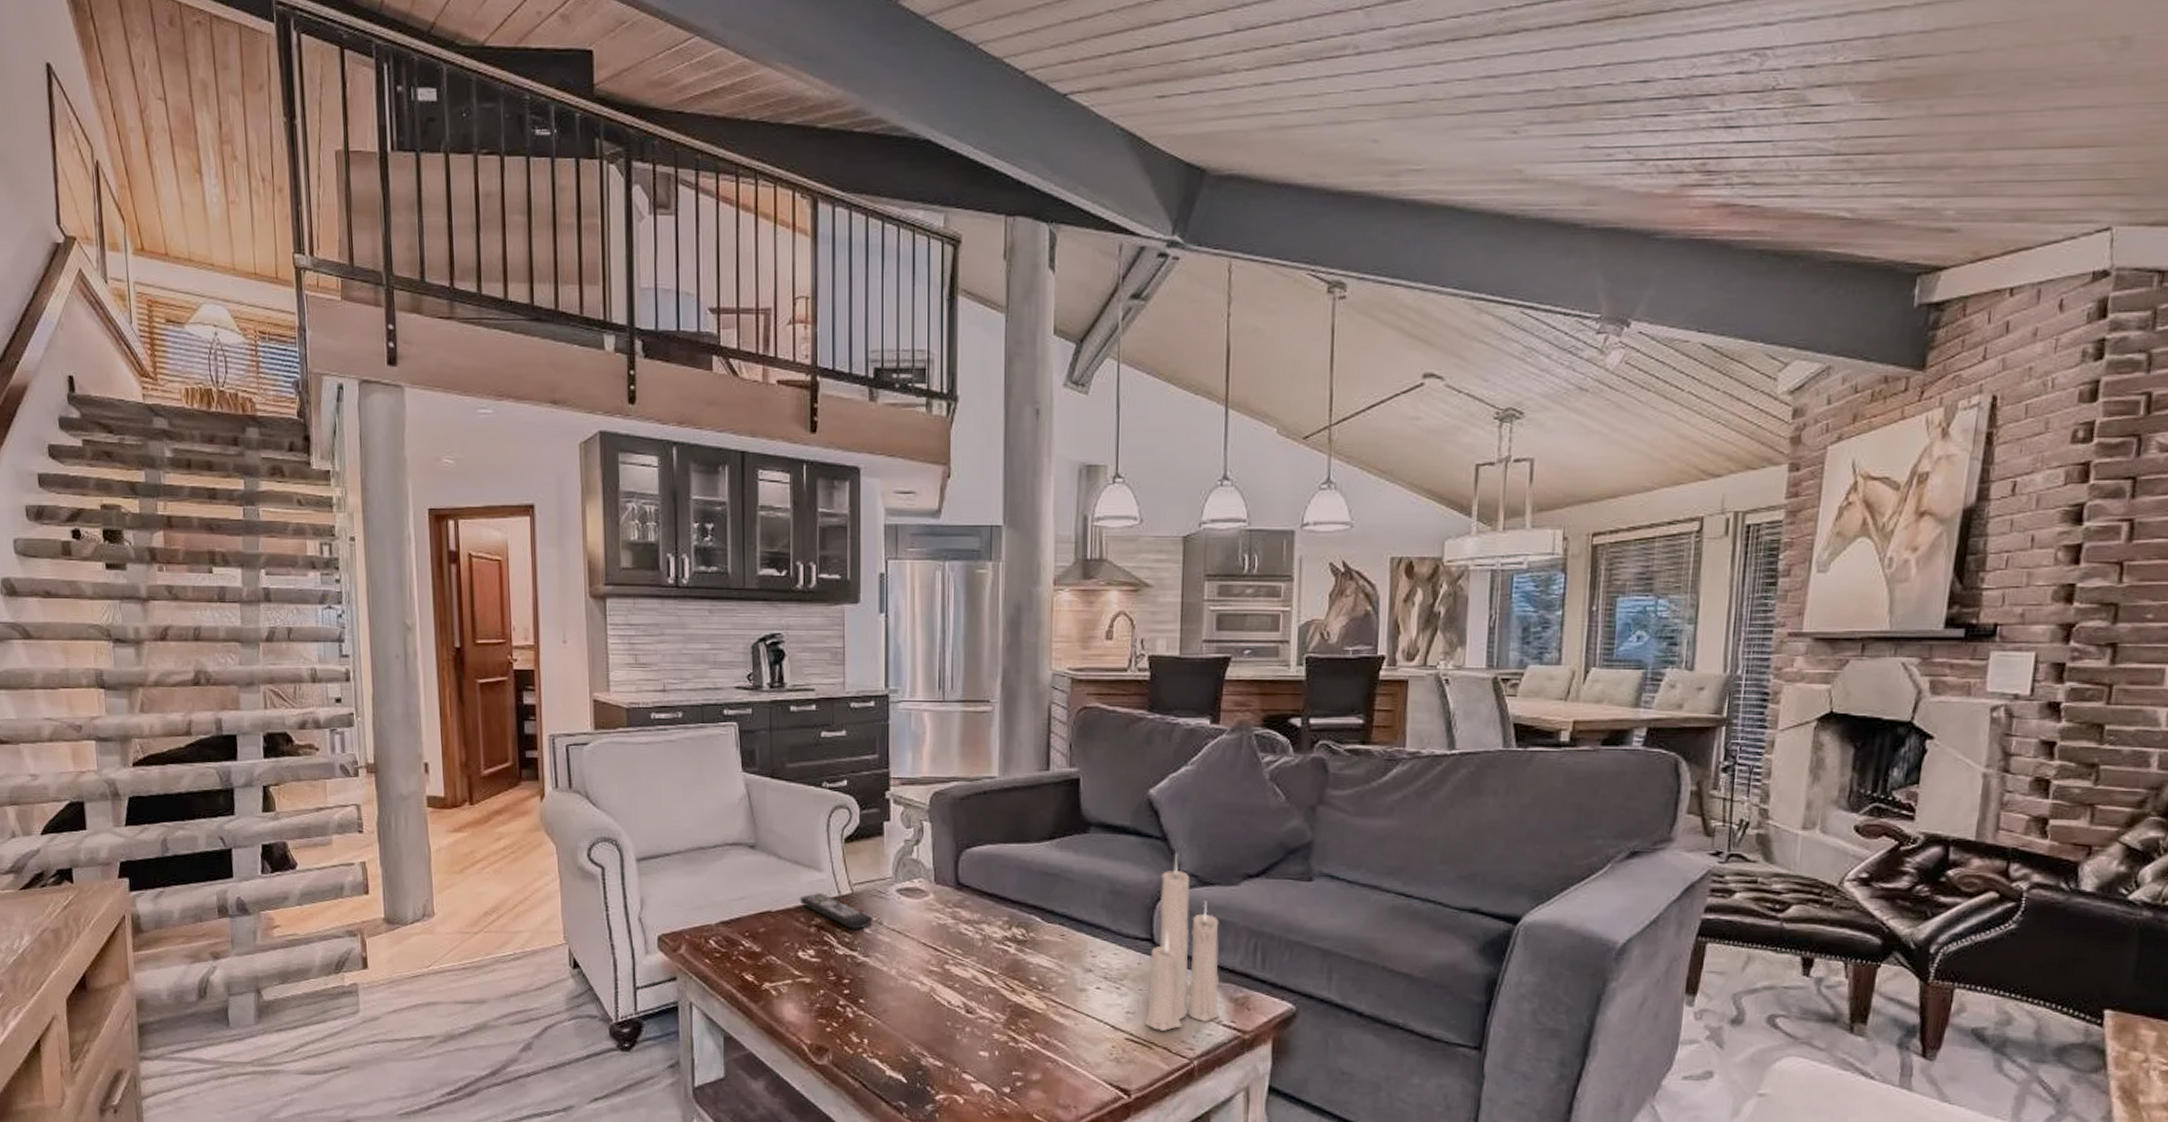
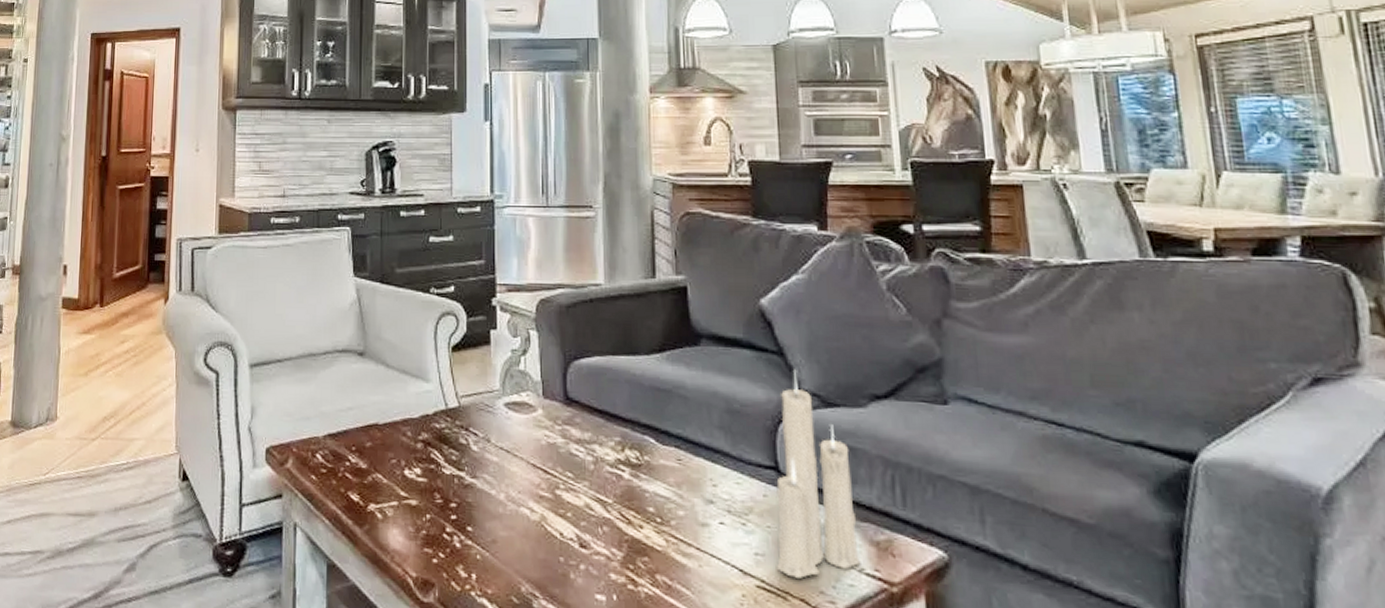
remote control: present [799,893,873,929] -> none [406,405,481,447]

